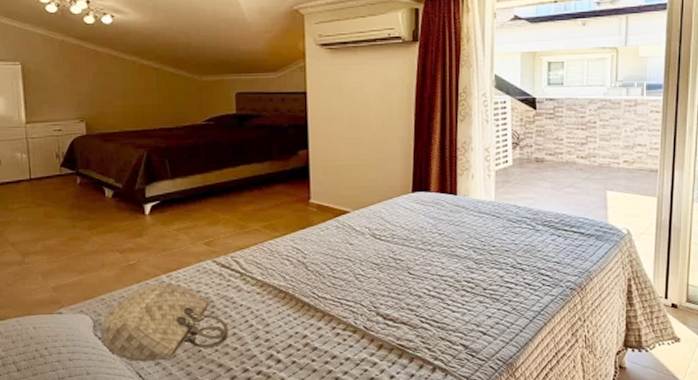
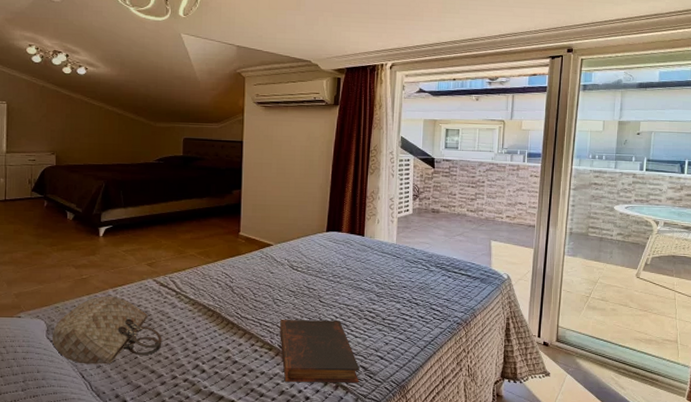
book: none [364,294,460,367] -> present [280,320,360,383]

